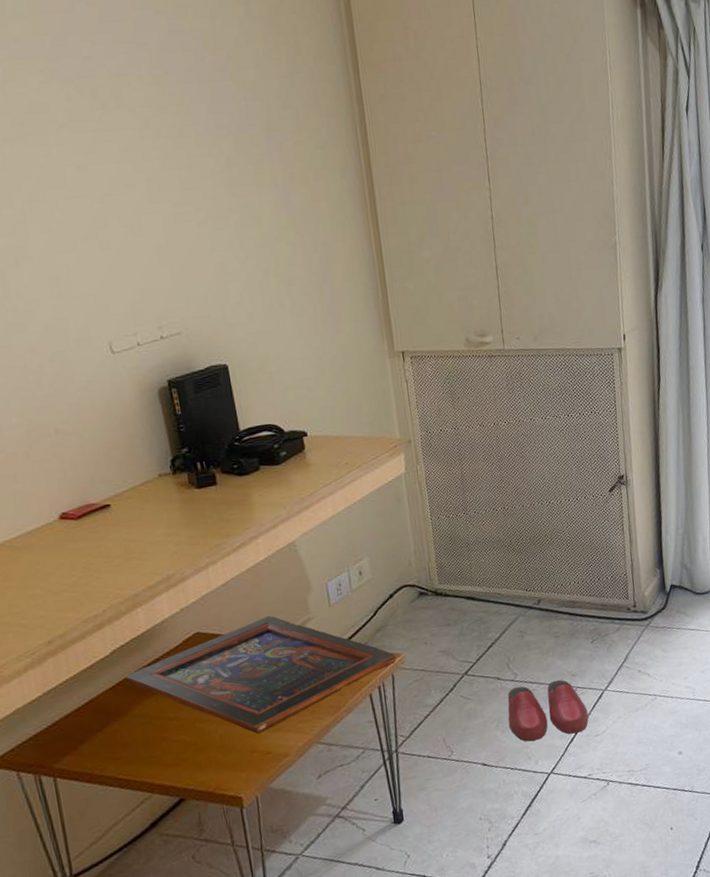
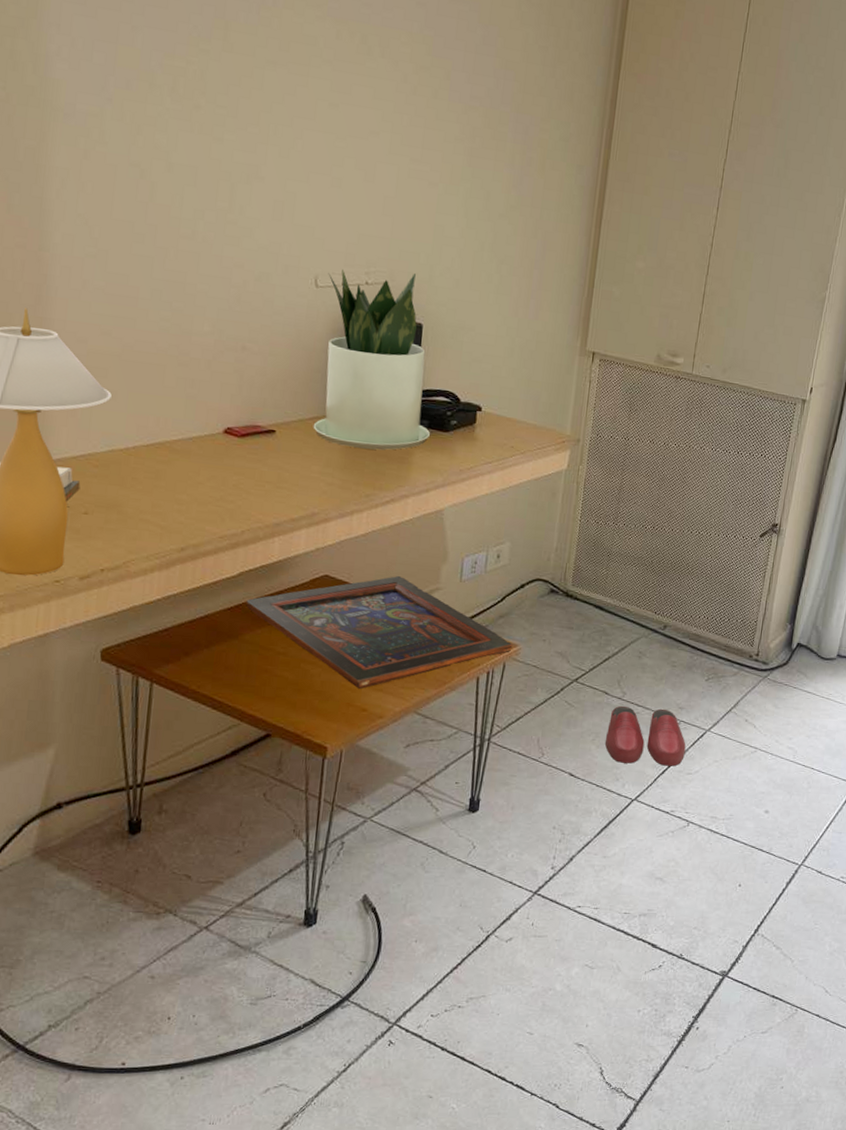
planter: none [121,317,264,503] -> present [313,269,431,450]

